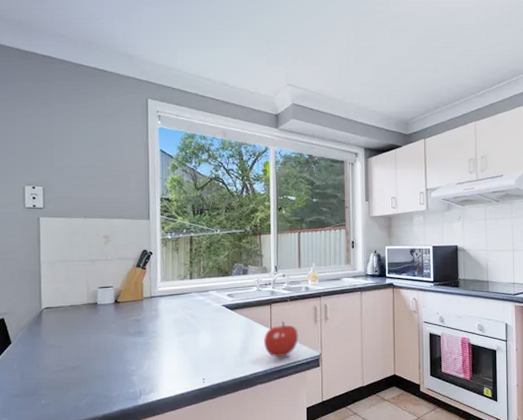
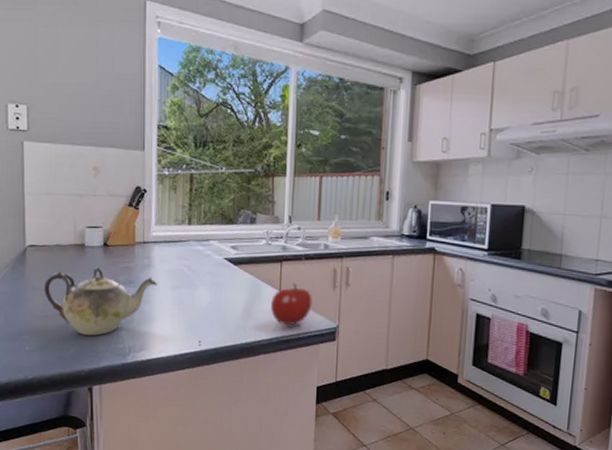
teapot: none [59,321,165,384] -> present [44,266,158,336]

